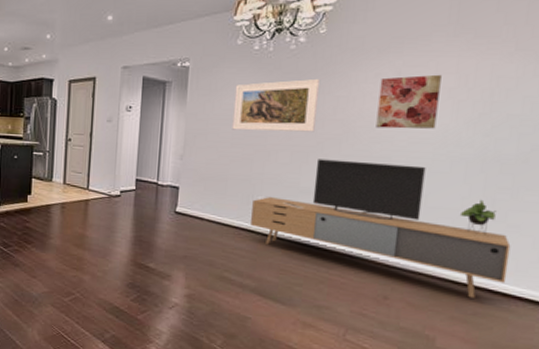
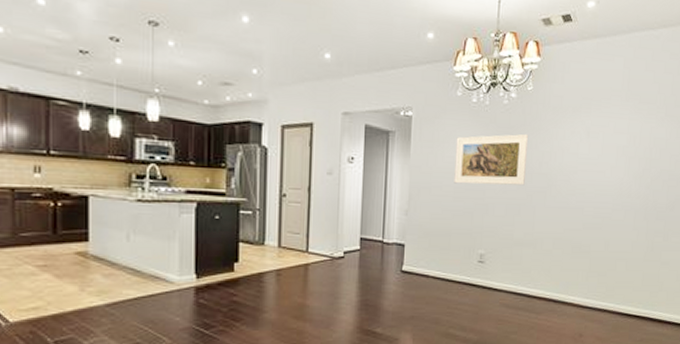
media console: present [251,159,511,298] -> none [472,211,664,327]
wall art: present [376,74,442,129] -> none [572,134,618,182]

